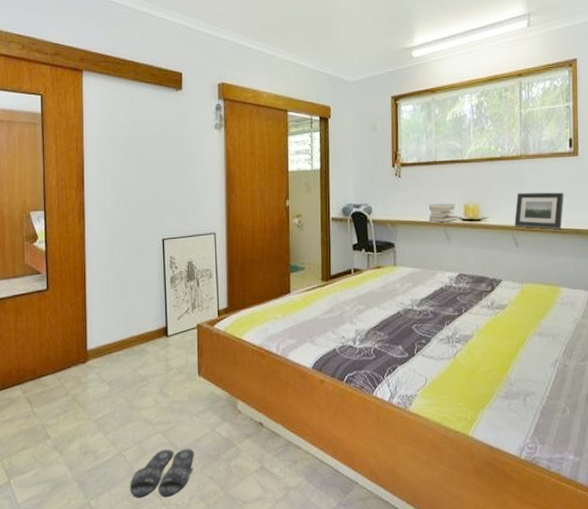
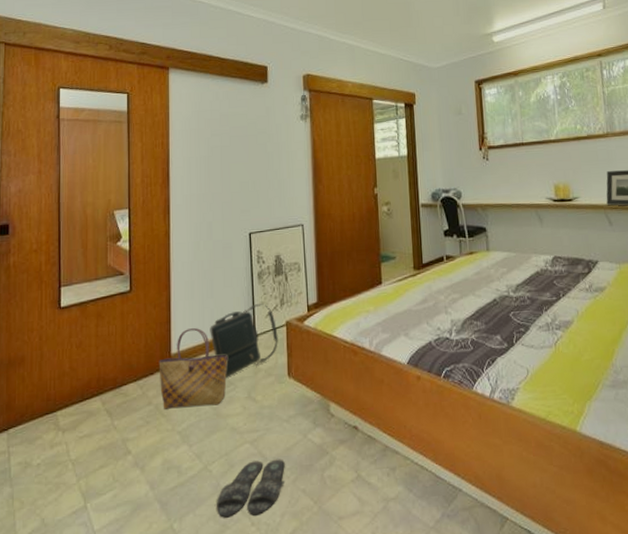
tote bag: none [75,327,141,400] -> present [159,328,228,409]
backpack: none [124,307,189,374] -> present [210,304,278,378]
books: present [428,203,458,222] -> none [518,184,549,204]

